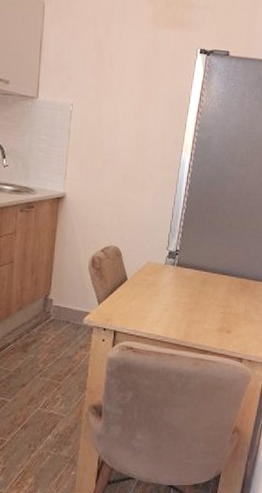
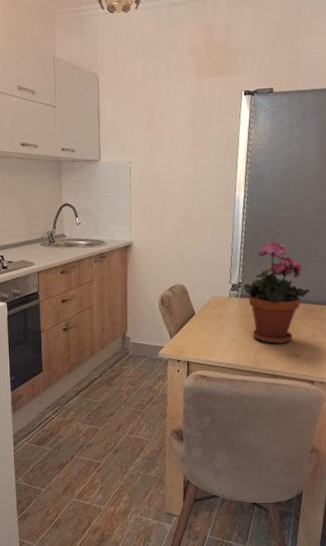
potted plant: none [180,210,246,318] -> present [243,241,309,344]

